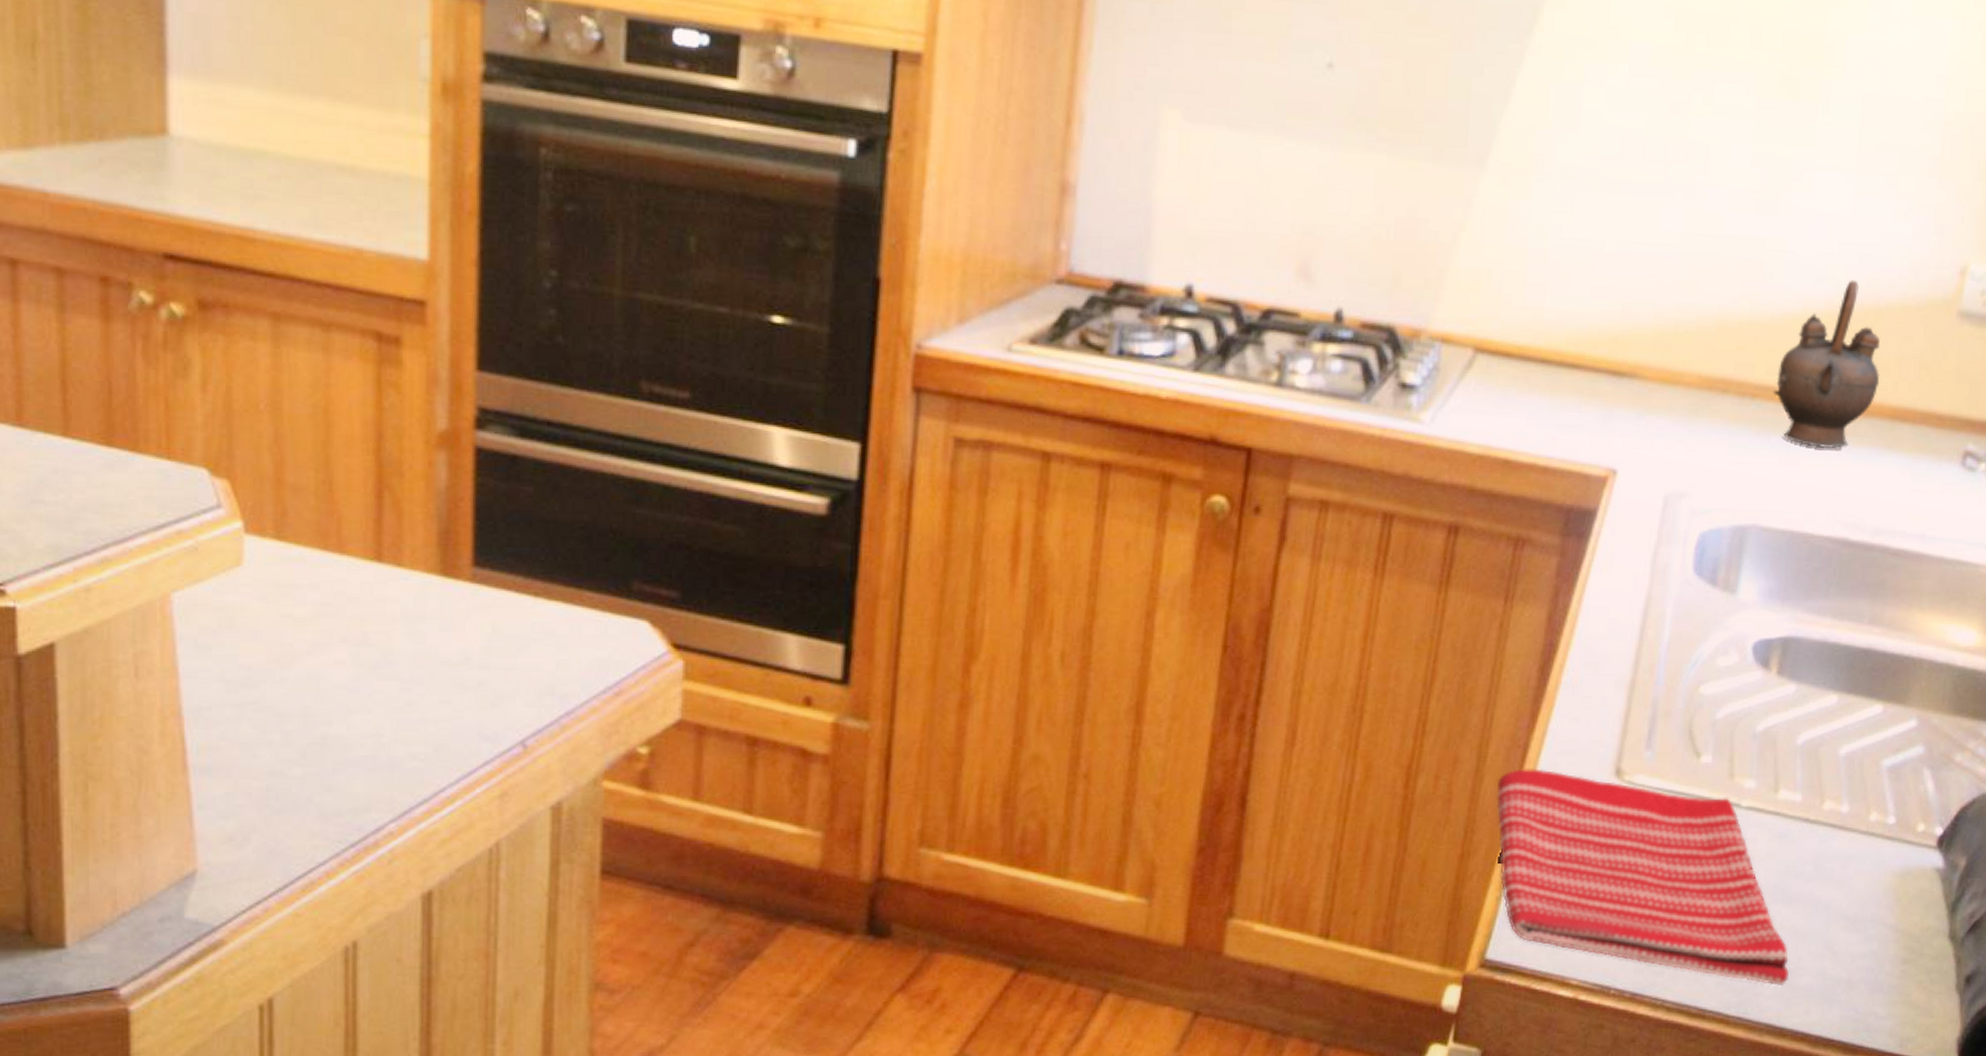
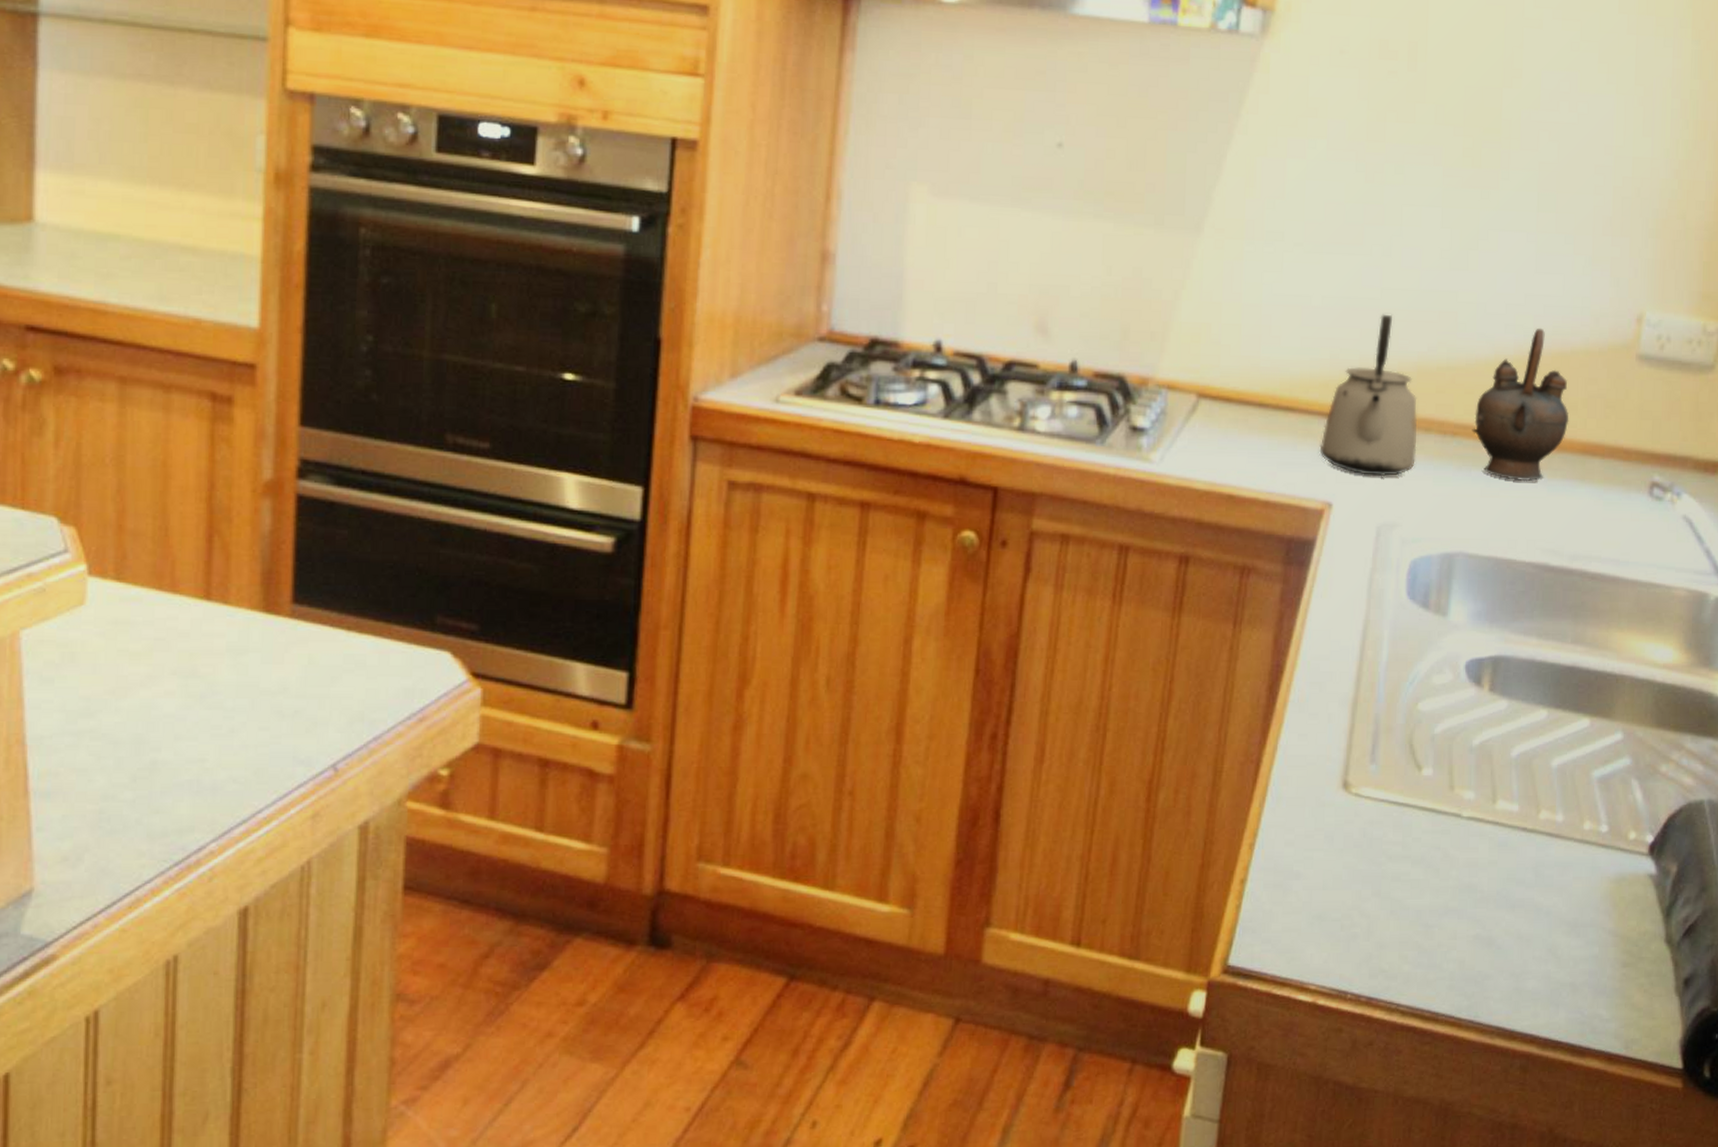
dish towel: present [1496,769,1789,986] -> none [1232,782,1515,989]
kettle: none [1605,262,1715,442] -> present [1319,314,1418,477]

